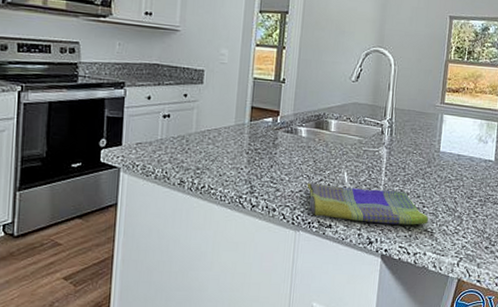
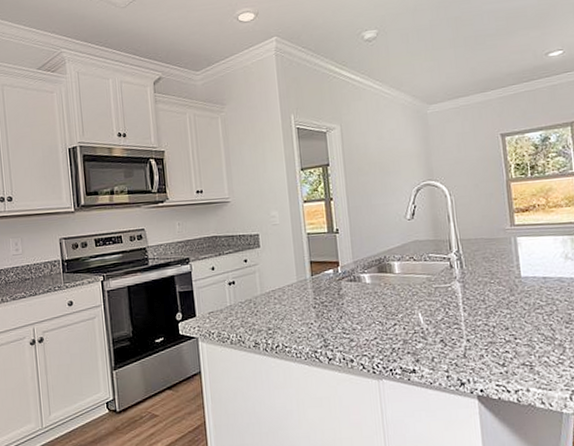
dish towel: present [307,182,428,225] -> none [381,325,524,363]

